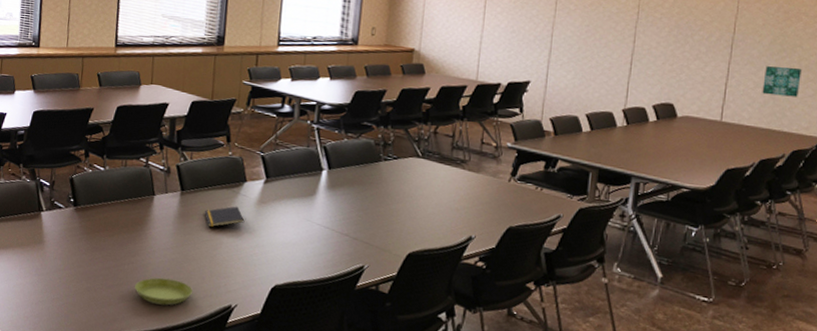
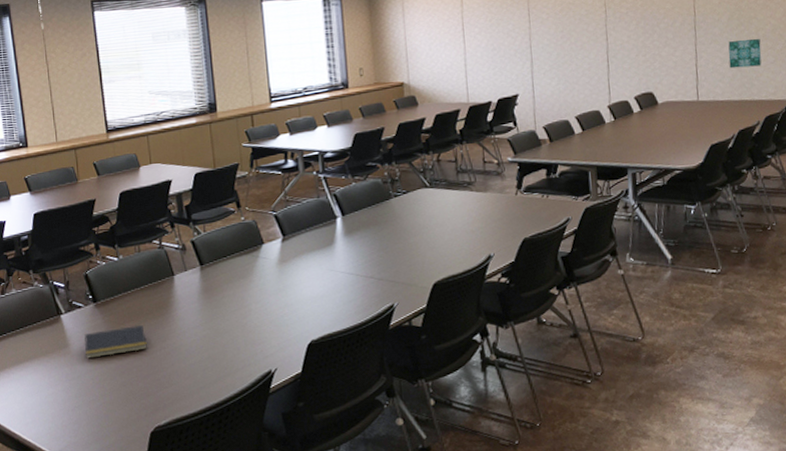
notepad: none [57,234,117,261] -> present [84,325,147,359]
saucer: present [135,277,193,306] -> none [171,356,231,385]
notepad: present [204,206,245,228] -> none [227,270,269,297]

